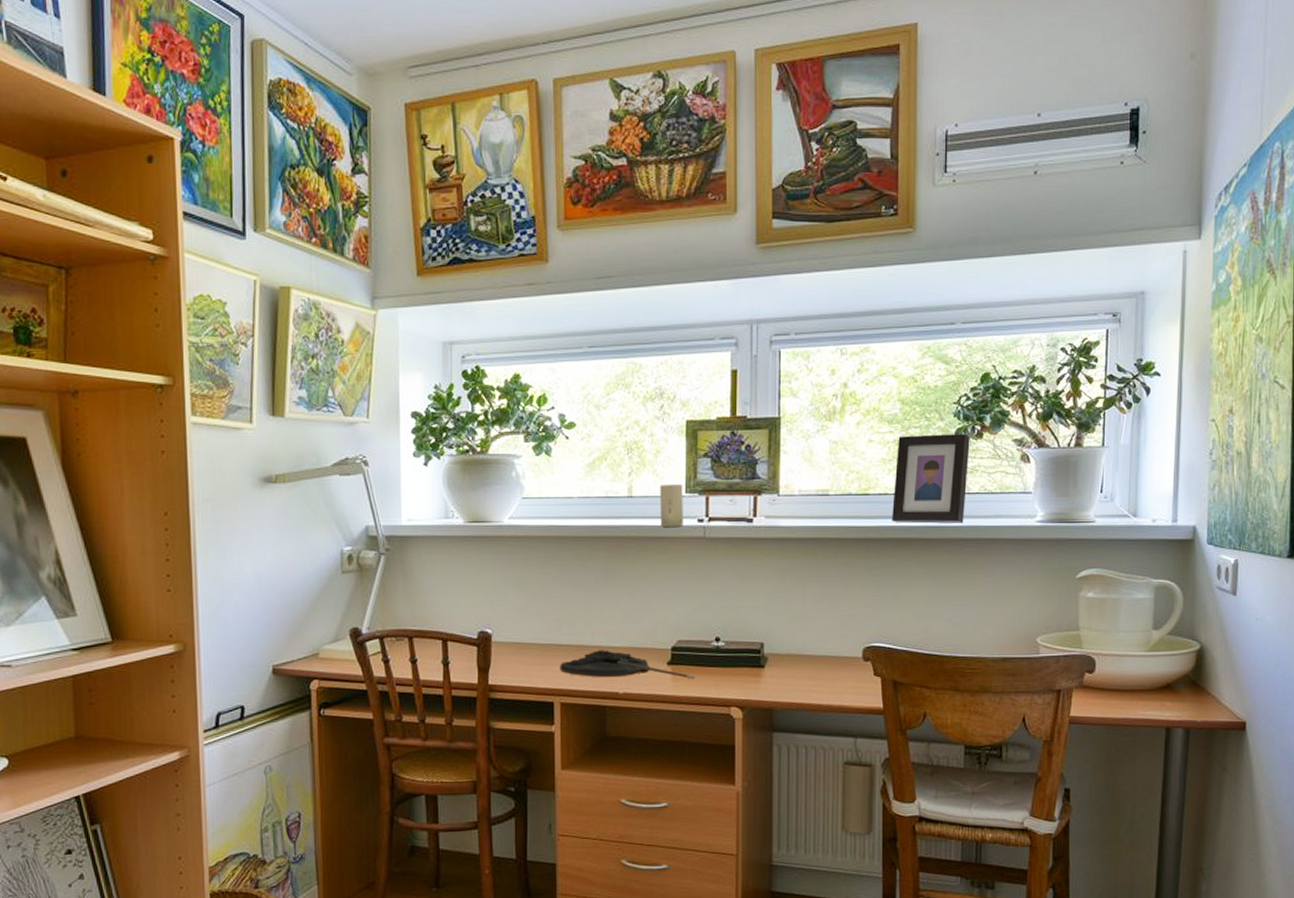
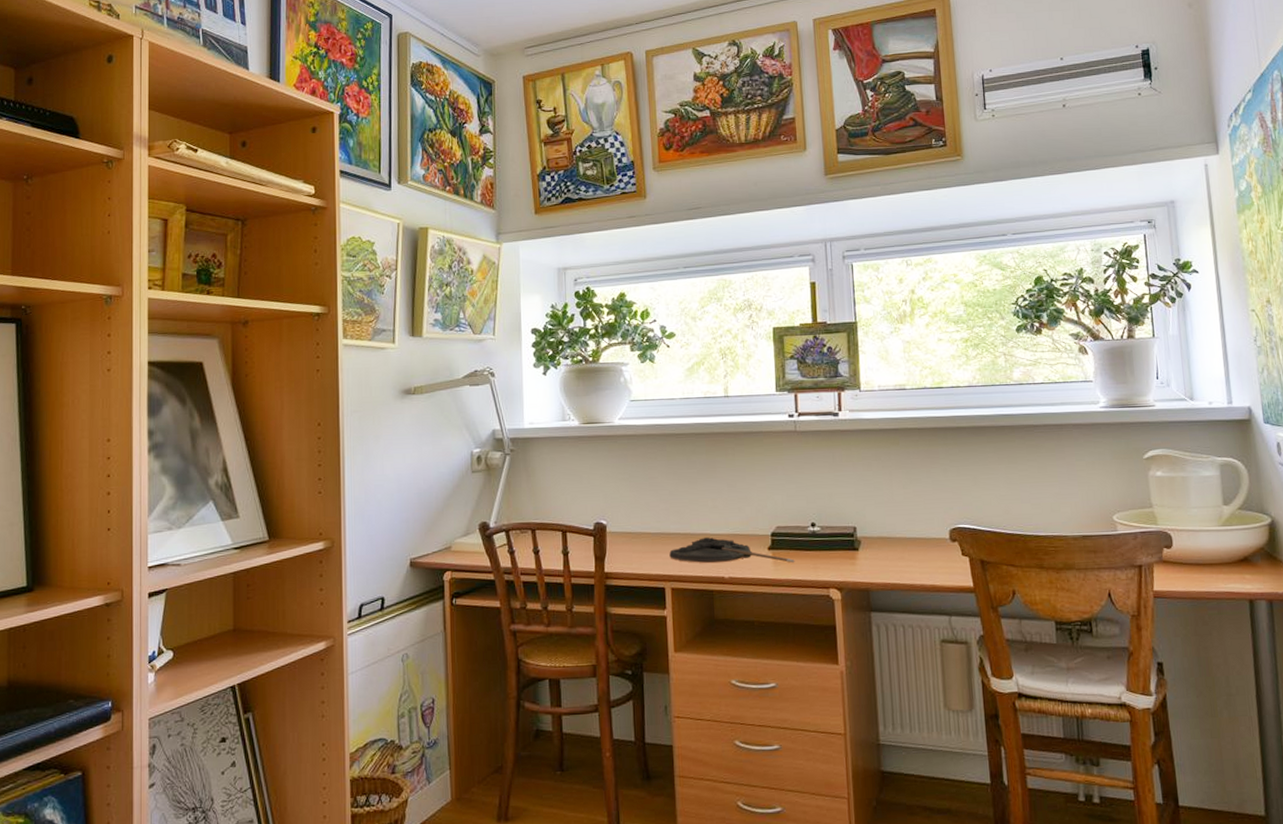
candle: present [660,484,683,527] -> none [753,384,776,423]
picture frame: present [891,434,970,524] -> none [964,330,1033,413]

